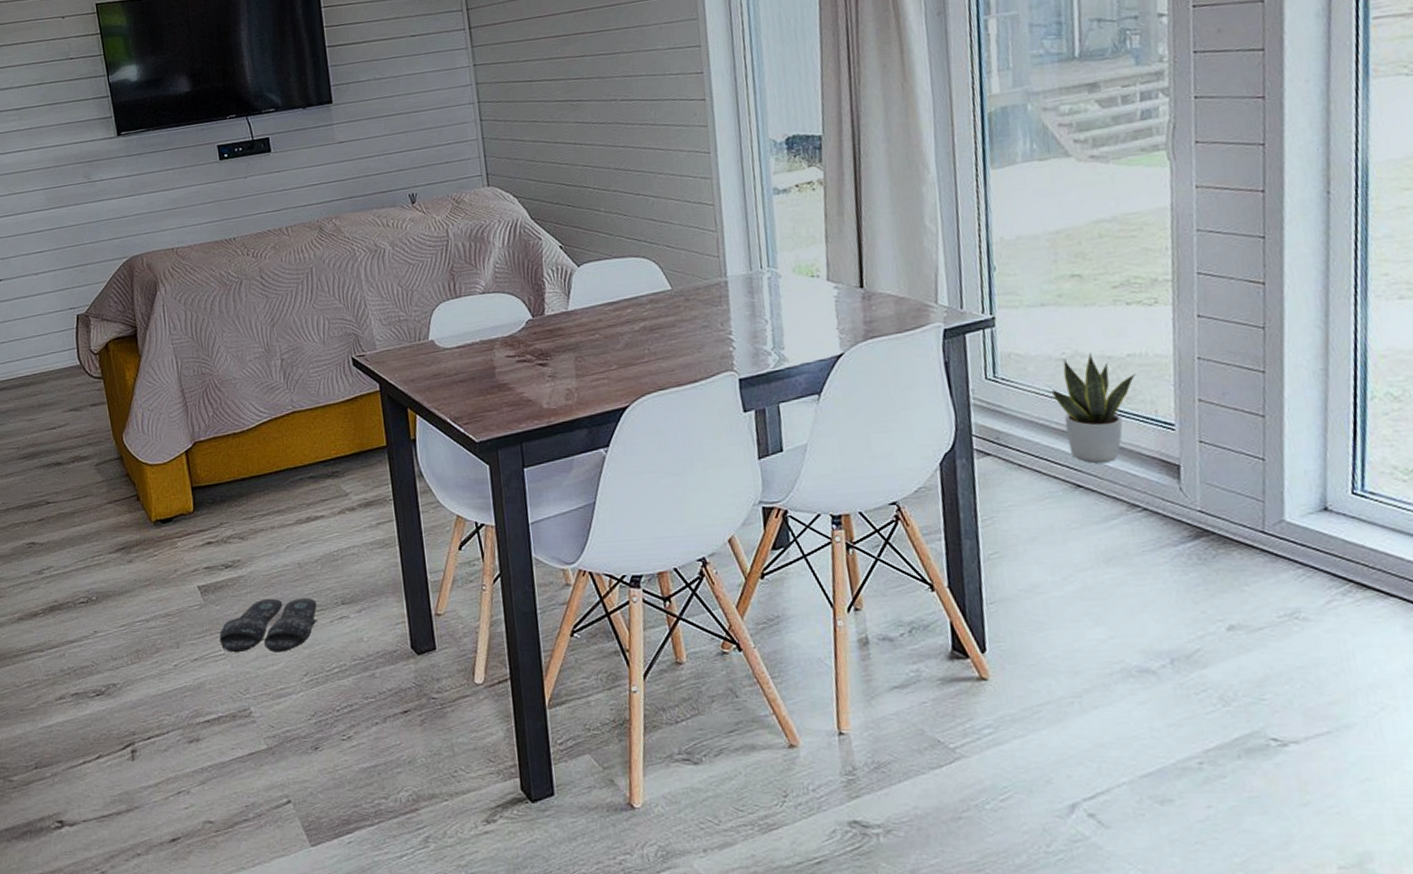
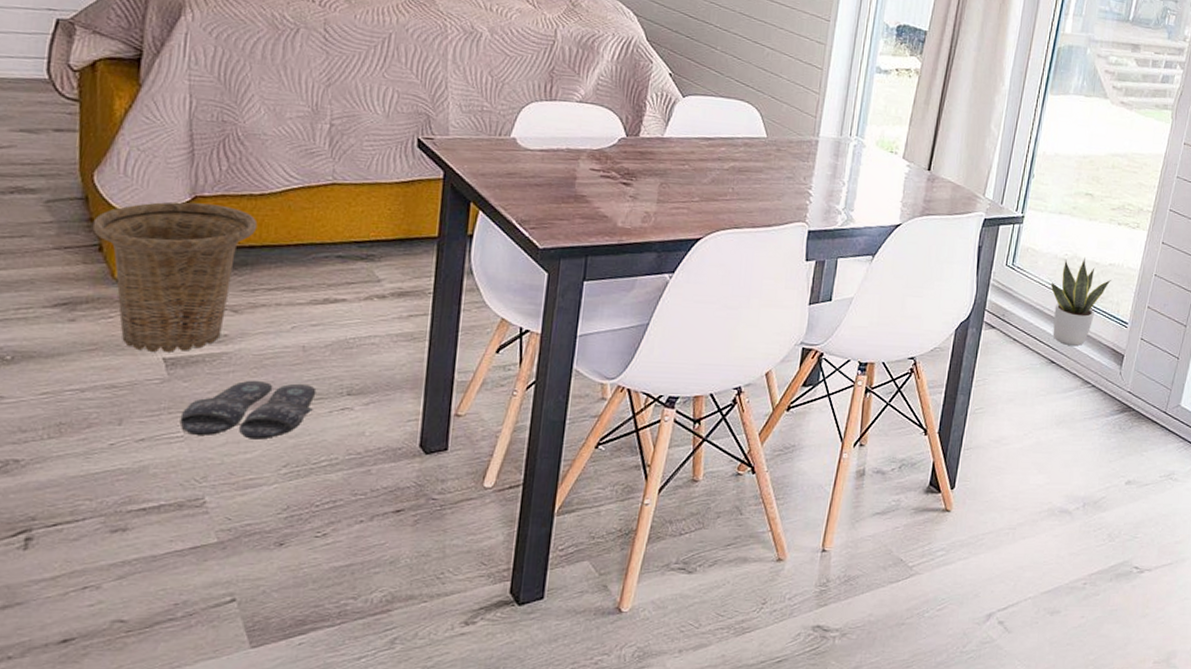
basket: none [129,446,244,582] -> present [92,201,258,352]

